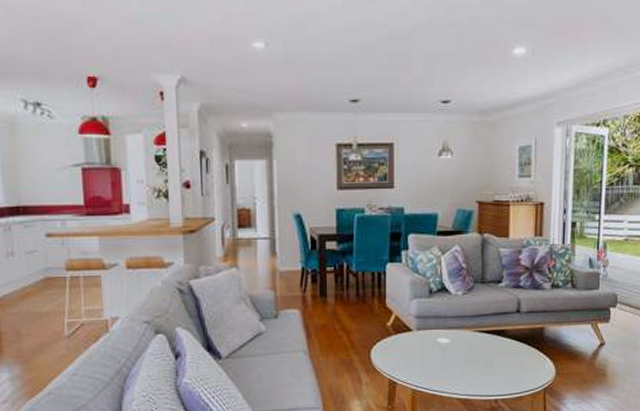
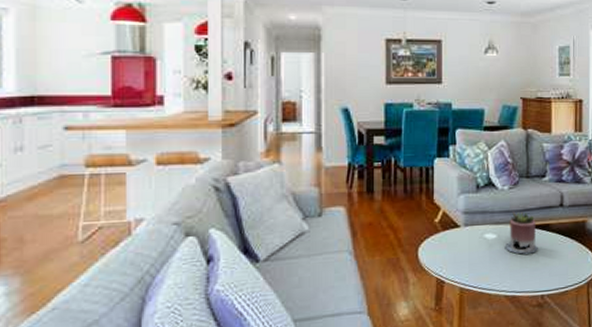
succulent planter: none [457,316,493,359] -> present [504,211,538,254]

